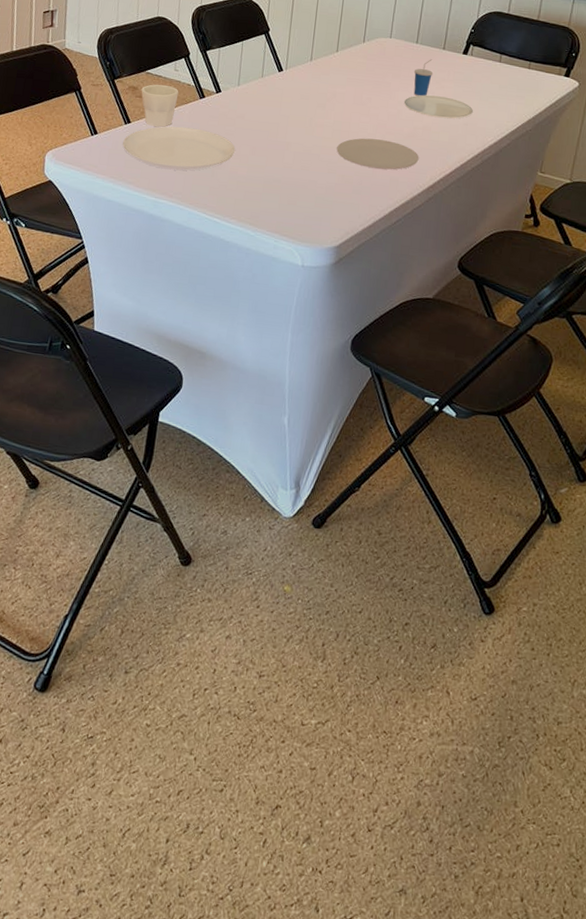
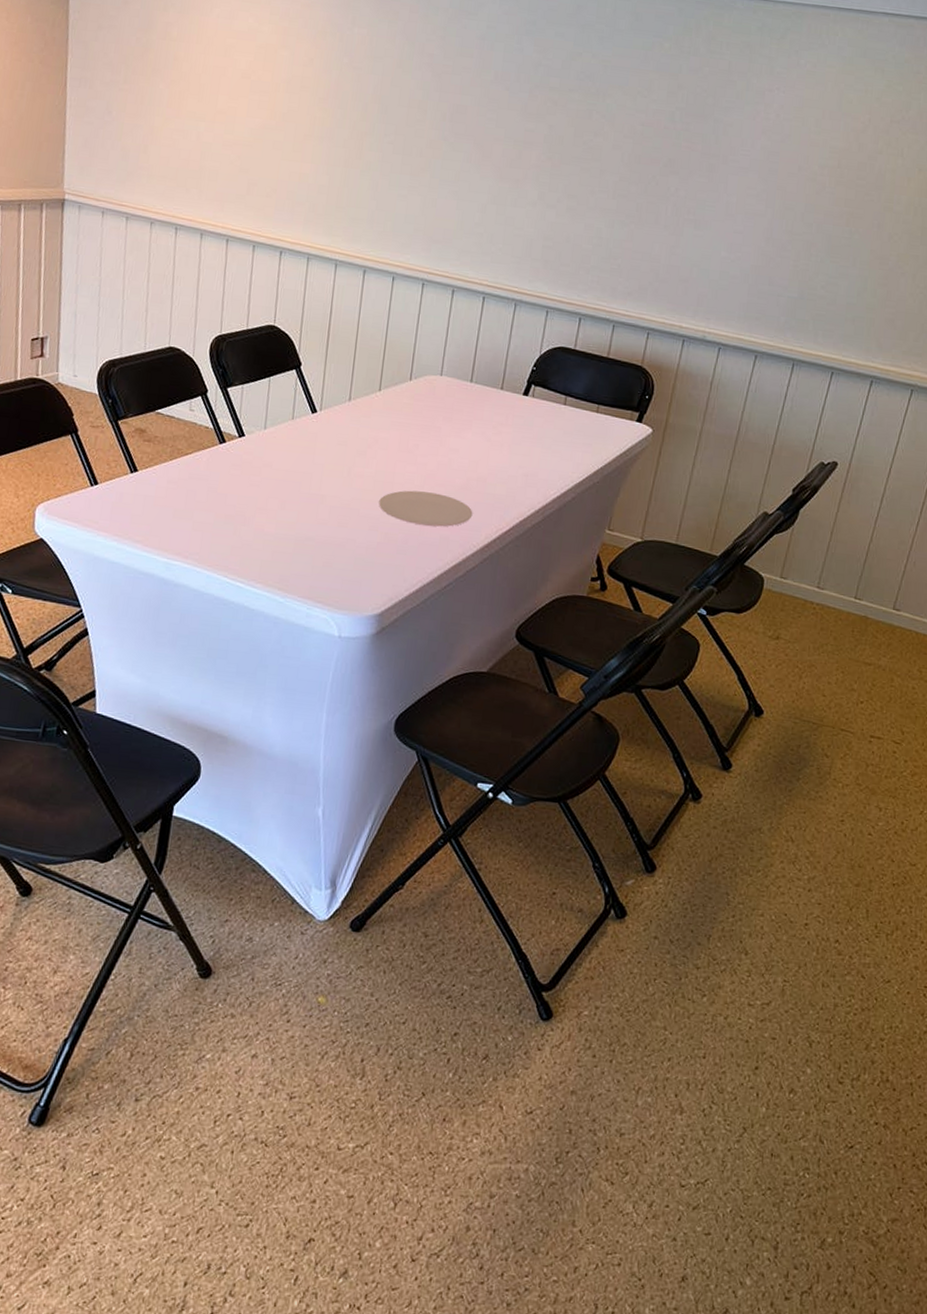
plate: present [122,126,235,171] -> none [128,475,262,528]
cup: present [141,84,179,128] -> none [149,426,195,477]
plate: present [403,94,474,119] -> none [455,441,535,470]
cup: present [413,59,433,97] -> none [467,400,490,443]

